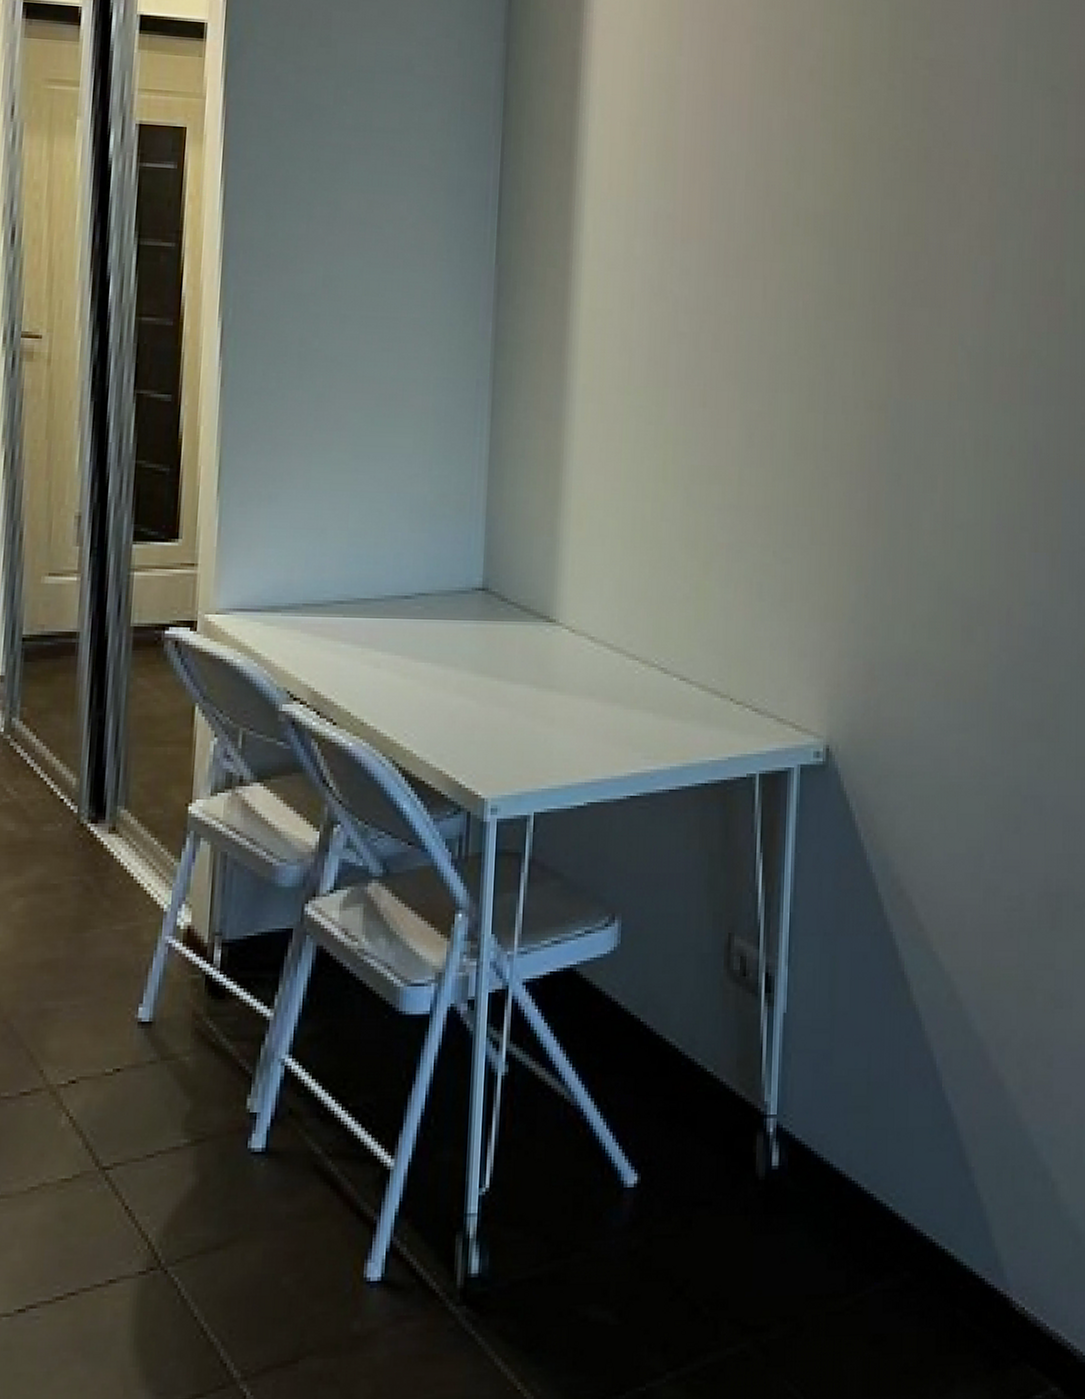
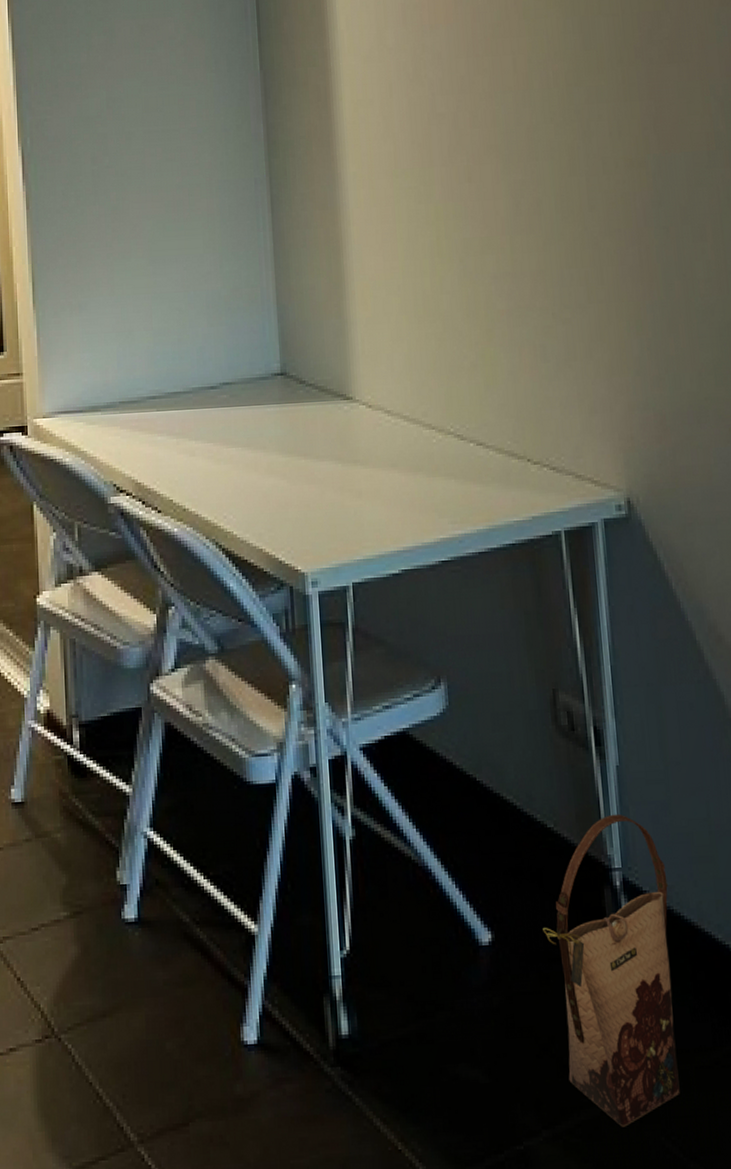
handbag: none [690,1061,822,1370] -> present [543,813,680,1127]

